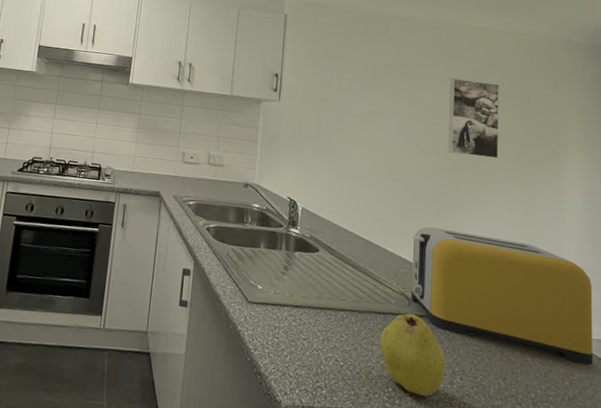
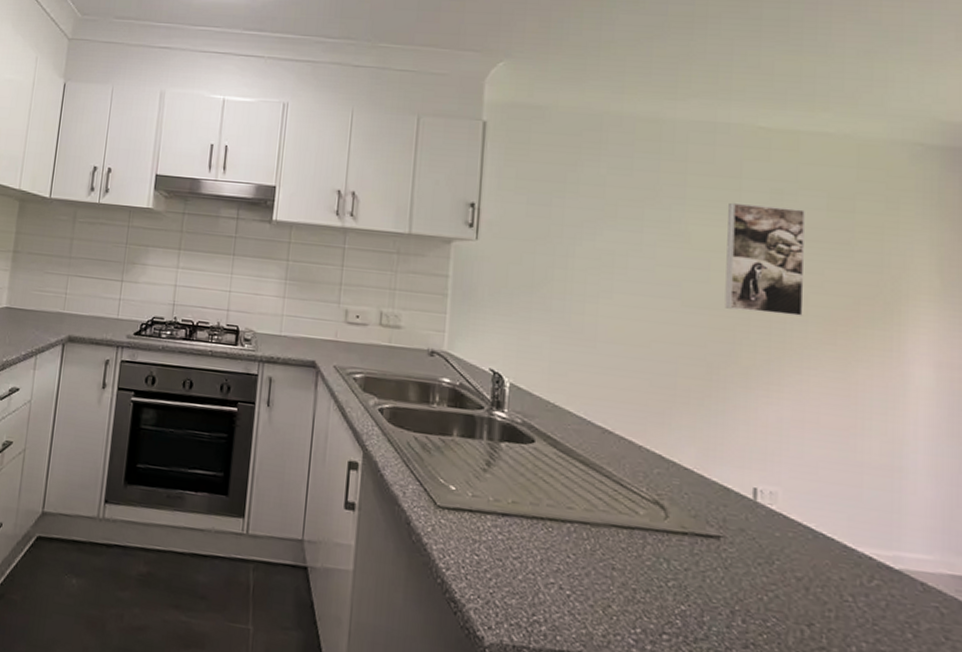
fruit: present [380,313,446,397] -> none [623,529,721,643]
toaster: present [410,226,593,365] -> none [668,411,952,612]

